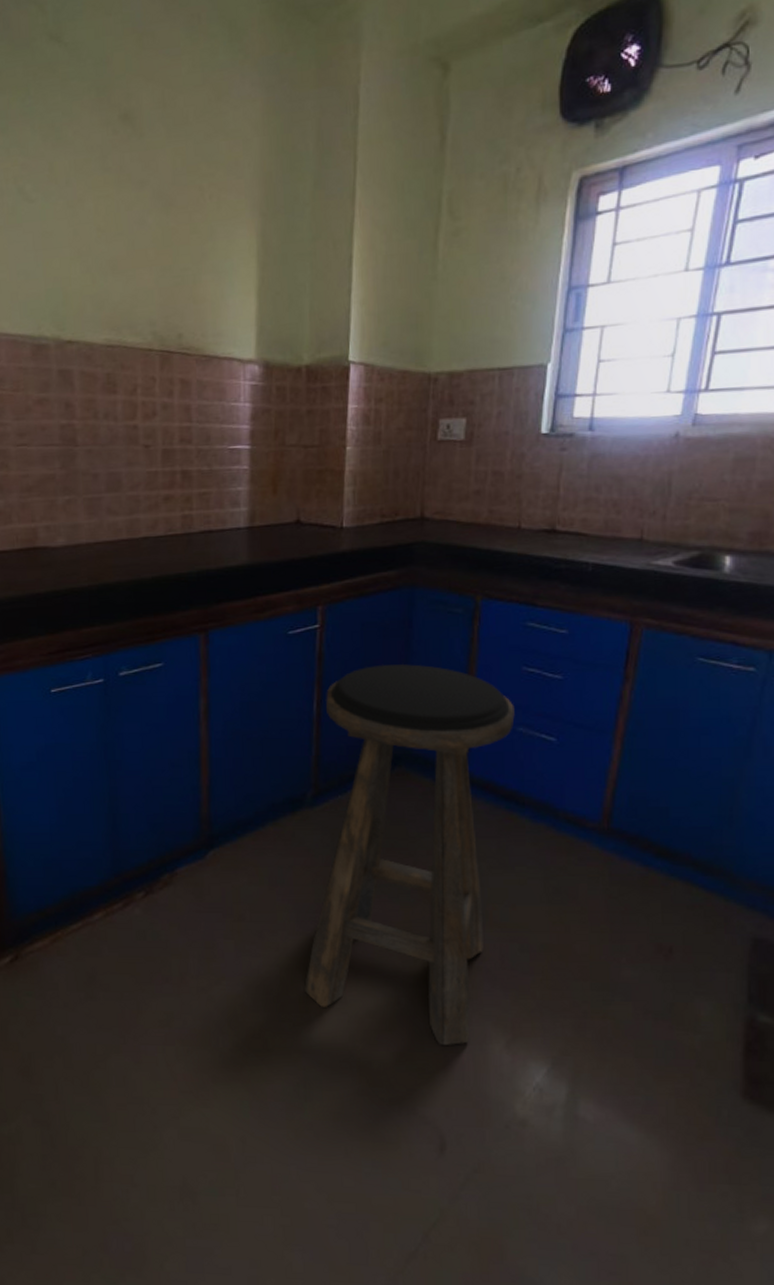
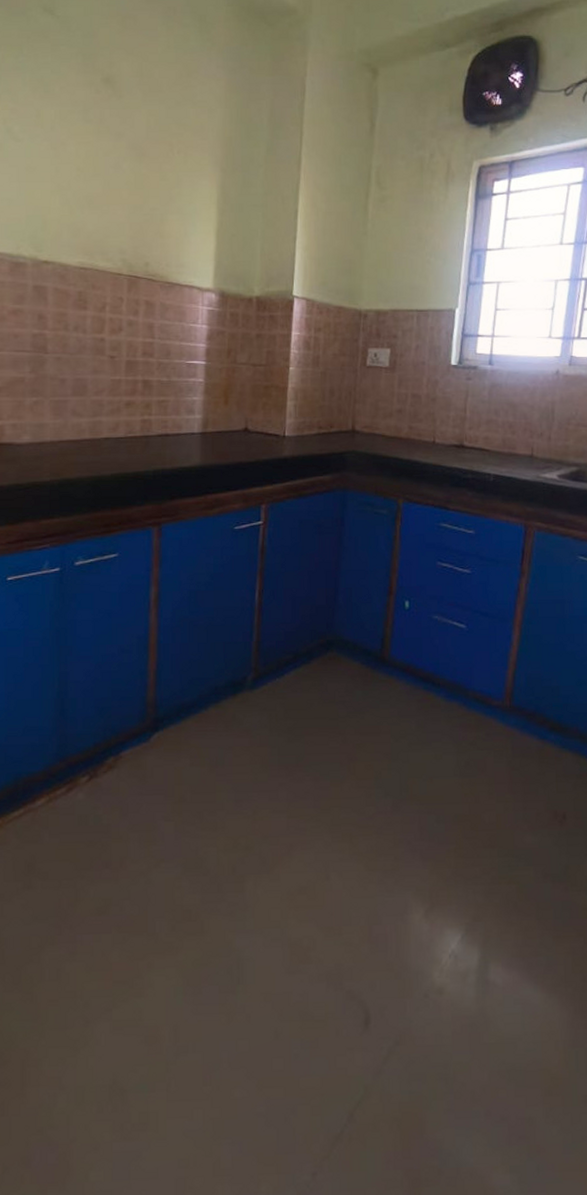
stool: present [303,663,515,1046] -> none [239,557,431,919]

